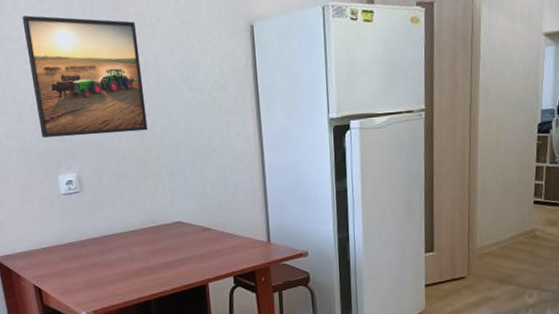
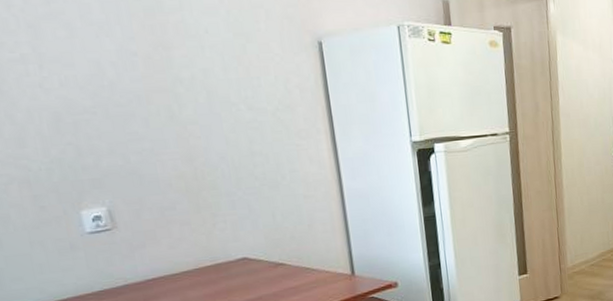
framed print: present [22,15,148,138] -> none [19,18,199,165]

